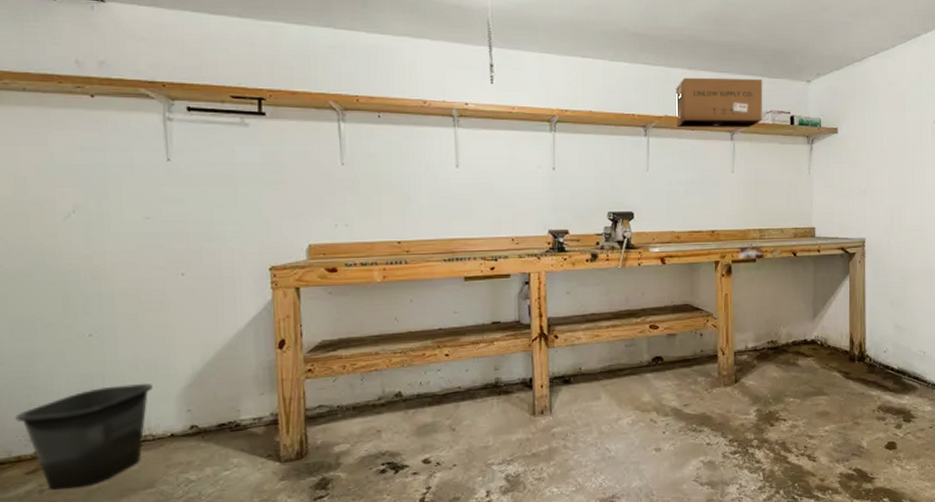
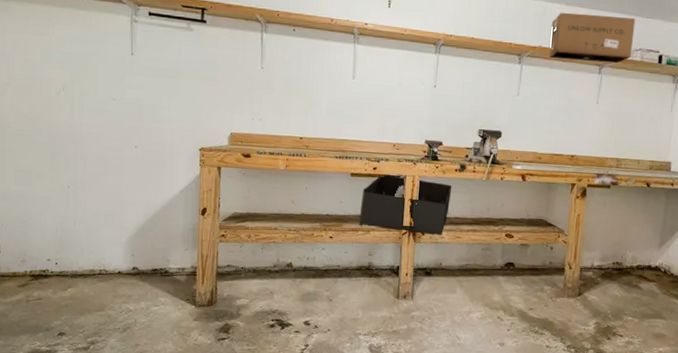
waste bin: present [15,384,153,490] -> none [14,228,108,302]
storage bin: none [479,274,585,338] -> present [359,175,452,236]

